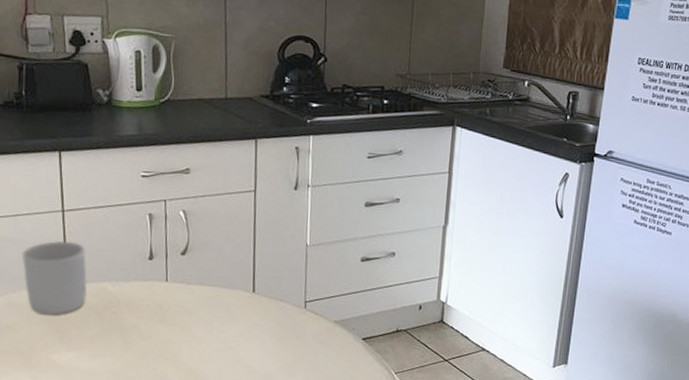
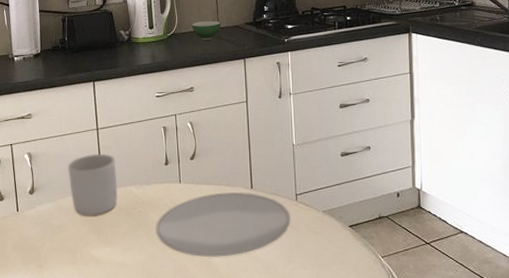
plate: none [133,295,297,368] -> present [155,191,291,257]
bowl: none [191,87,230,112] -> present [191,20,221,40]

